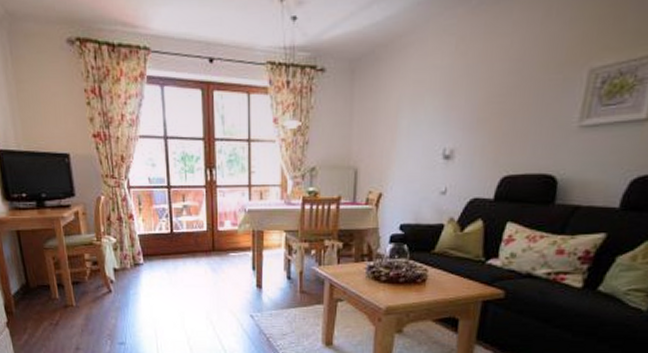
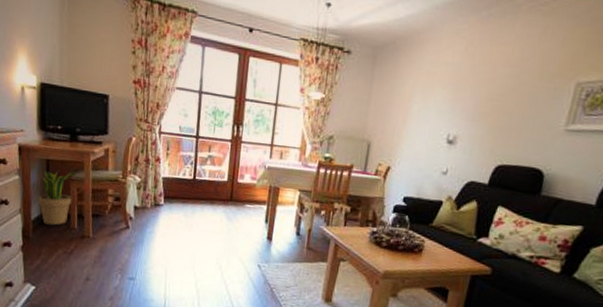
potted plant: none [13,240,50,298] -> present [37,171,75,225]

